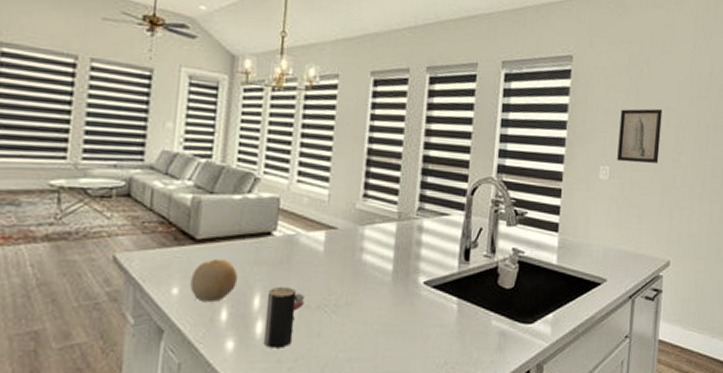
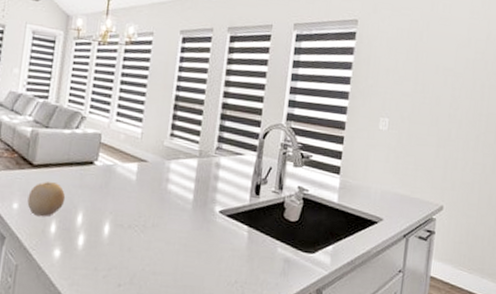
cup: present [263,287,305,348] -> none [83,208,119,259]
wall art: present [617,108,663,164] -> none [396,68,440,118]

